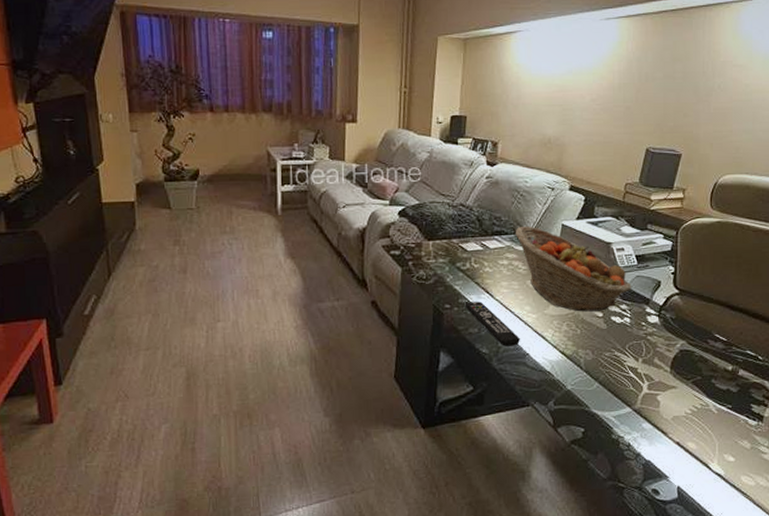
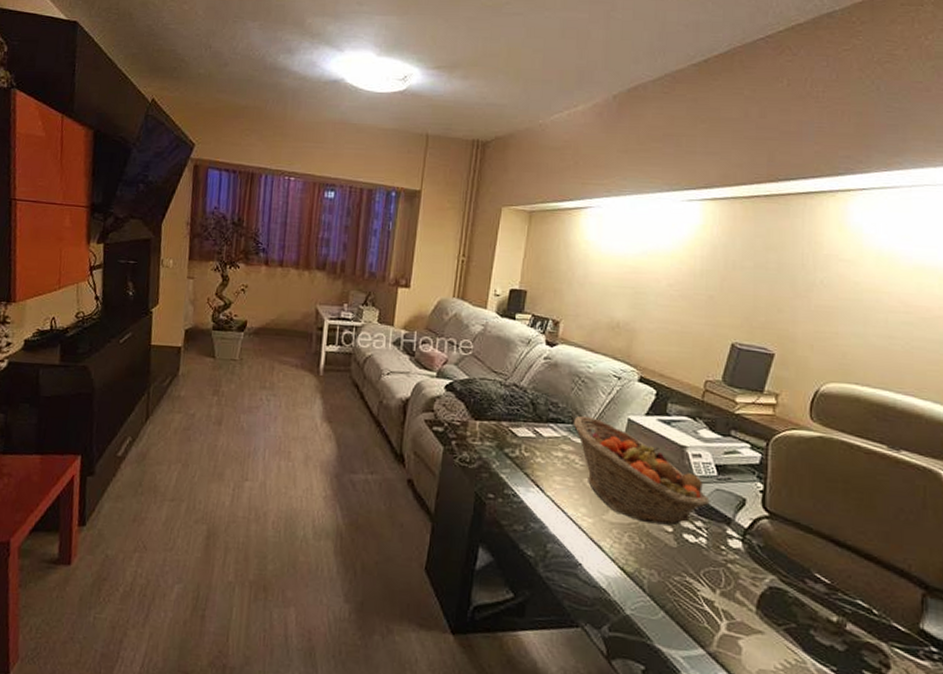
remote control: present [465,301,520,346] -> none [510,494,572,553]

